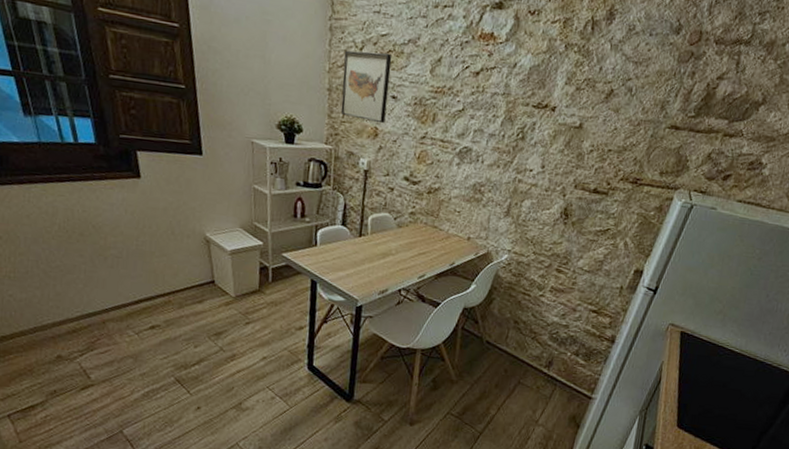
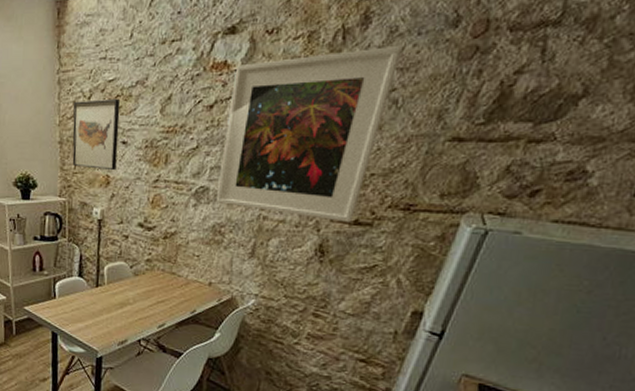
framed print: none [477,38,638,190] -> present [215,45,402,222]

